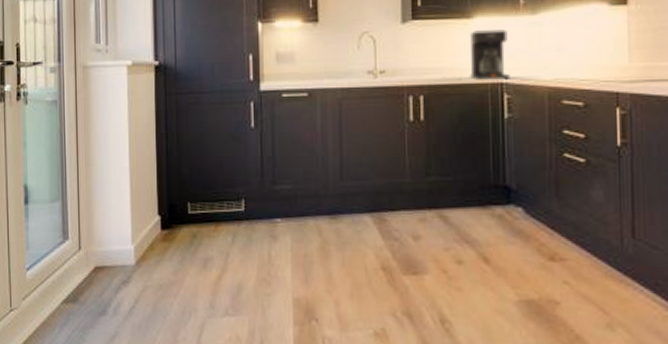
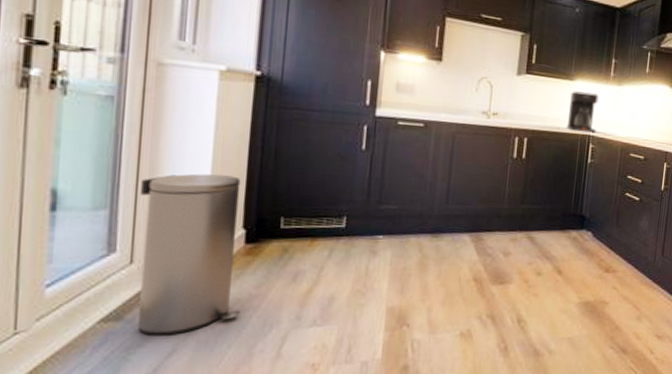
pedal bin: none [81,164,163,319] -> present [138,173,241,337]

